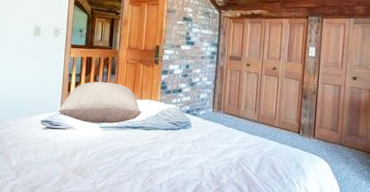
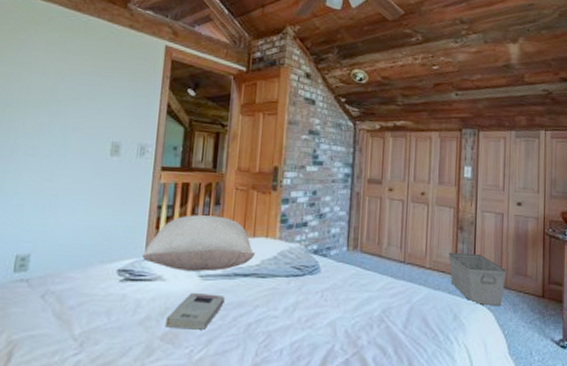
book: none [76,139,119,167] -> present [165,293,225,330]
storage bin: none [294,115,342,158] -> present [449,252,507,306]

